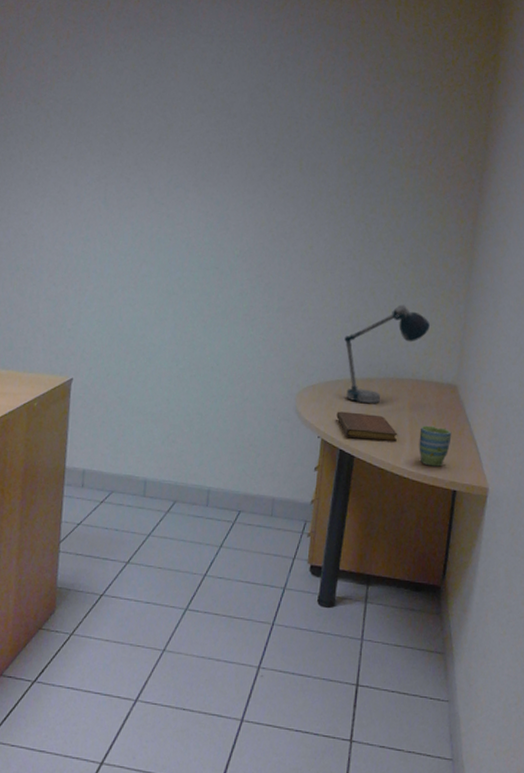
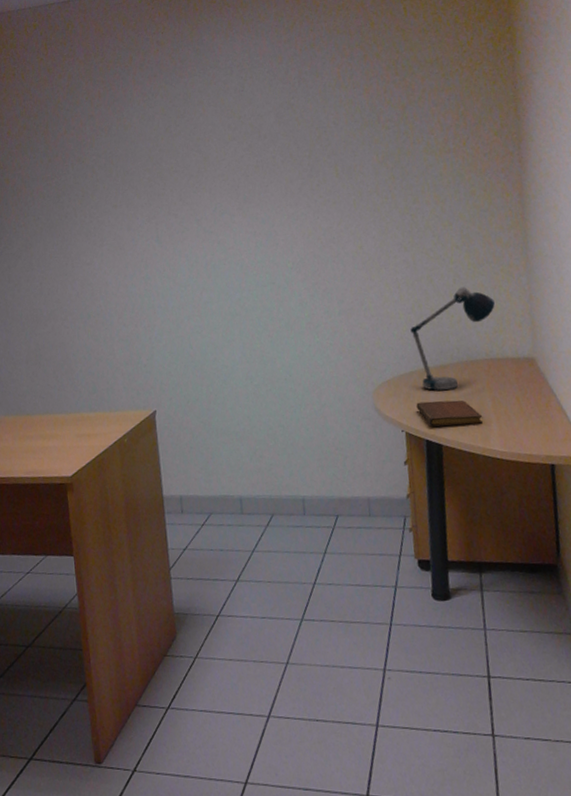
mug: present [419,425,452,467] -> none [504,402,539,444]

